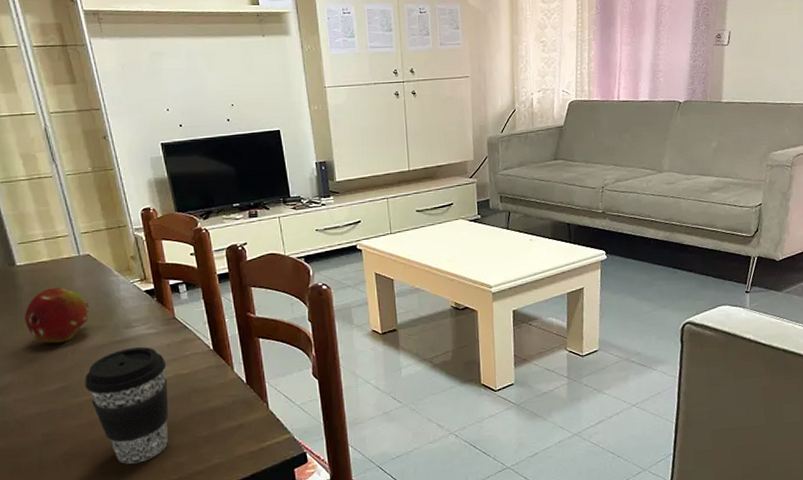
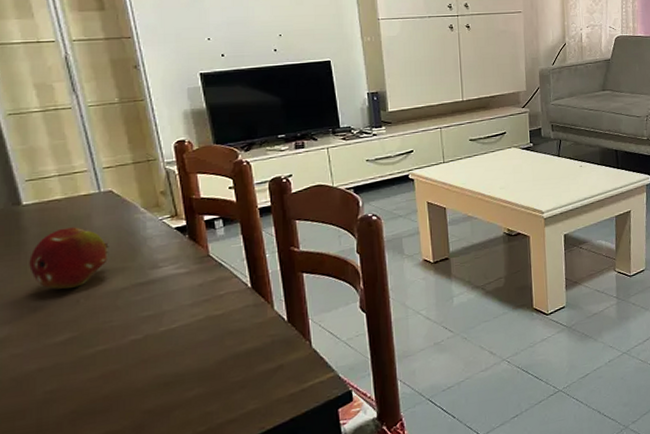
coffee cup: present [85,347,169,464] -> none [100,288,199,419]

